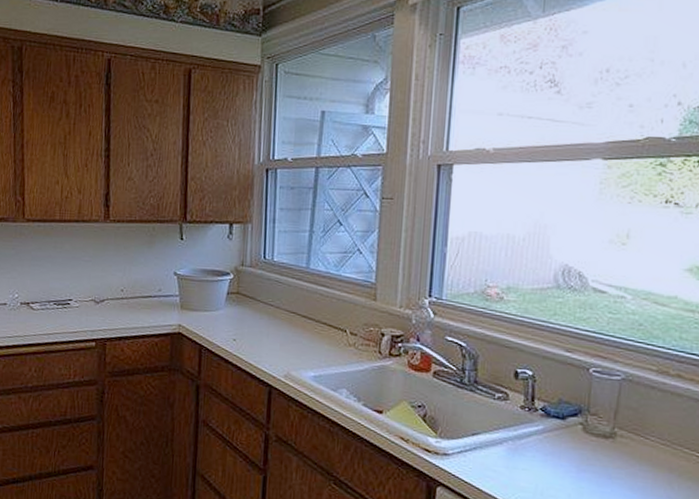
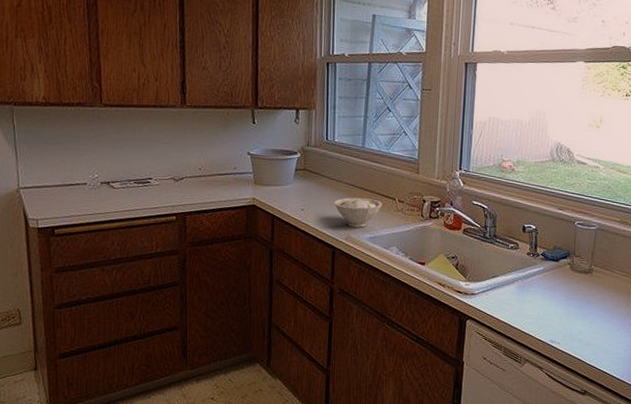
bowl: none [271,327,330,364] -> present [333,197,382,227]

